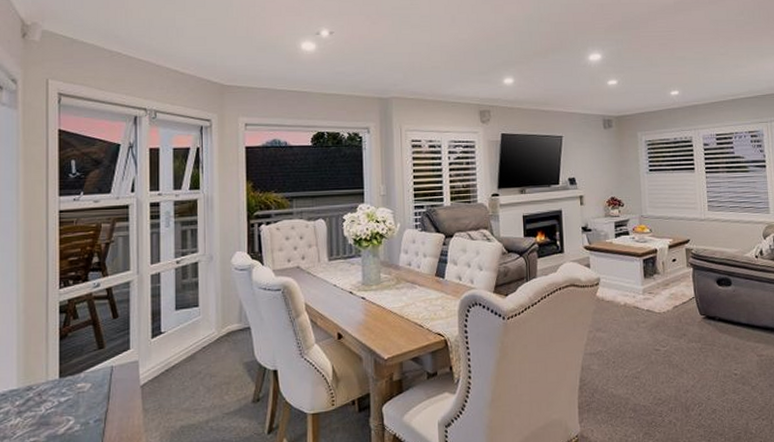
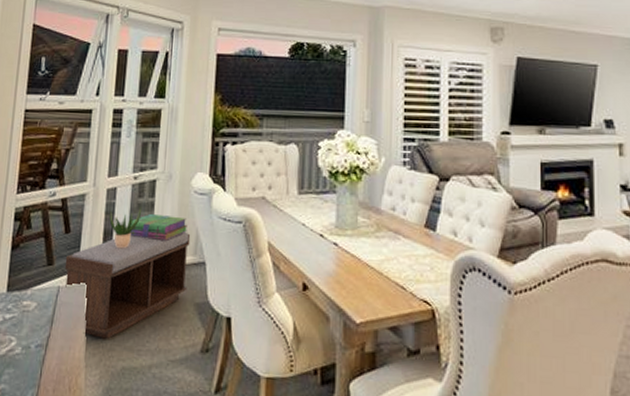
bench: none [116,303,236,405] -> present [64,231,191,339]
potted plant: none [156,287,186,326] -> present [109,207,141,249]
stack of books: none [174,291,231,314] -> present [128,213,187,241]

